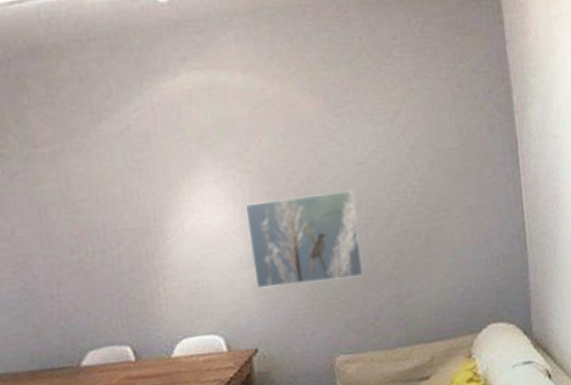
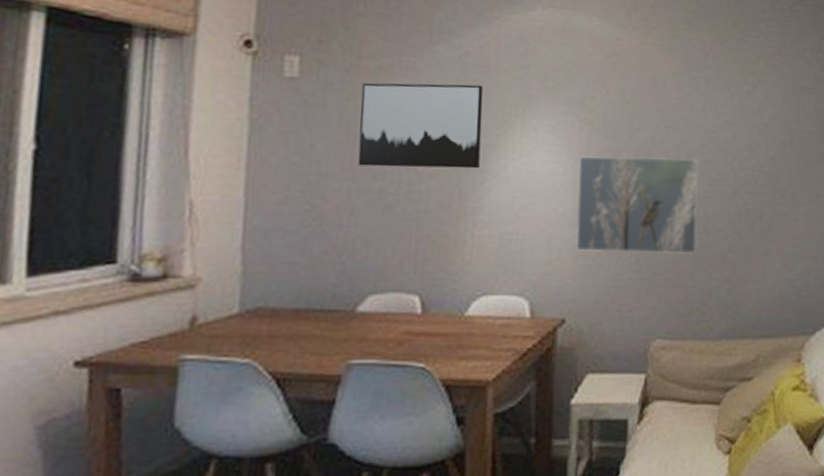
wall art: none [42,154,159,243] -> present [357,82,483,169]

